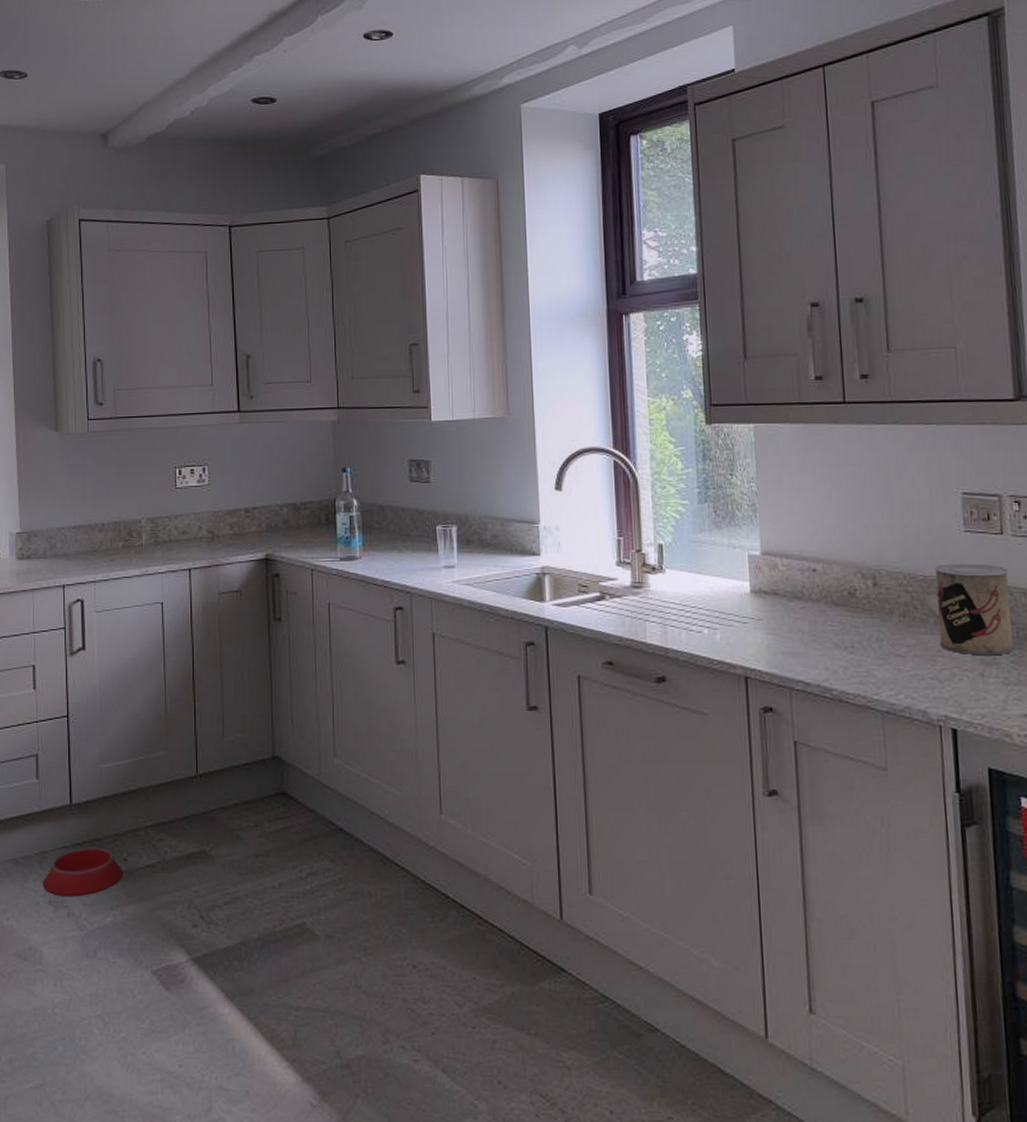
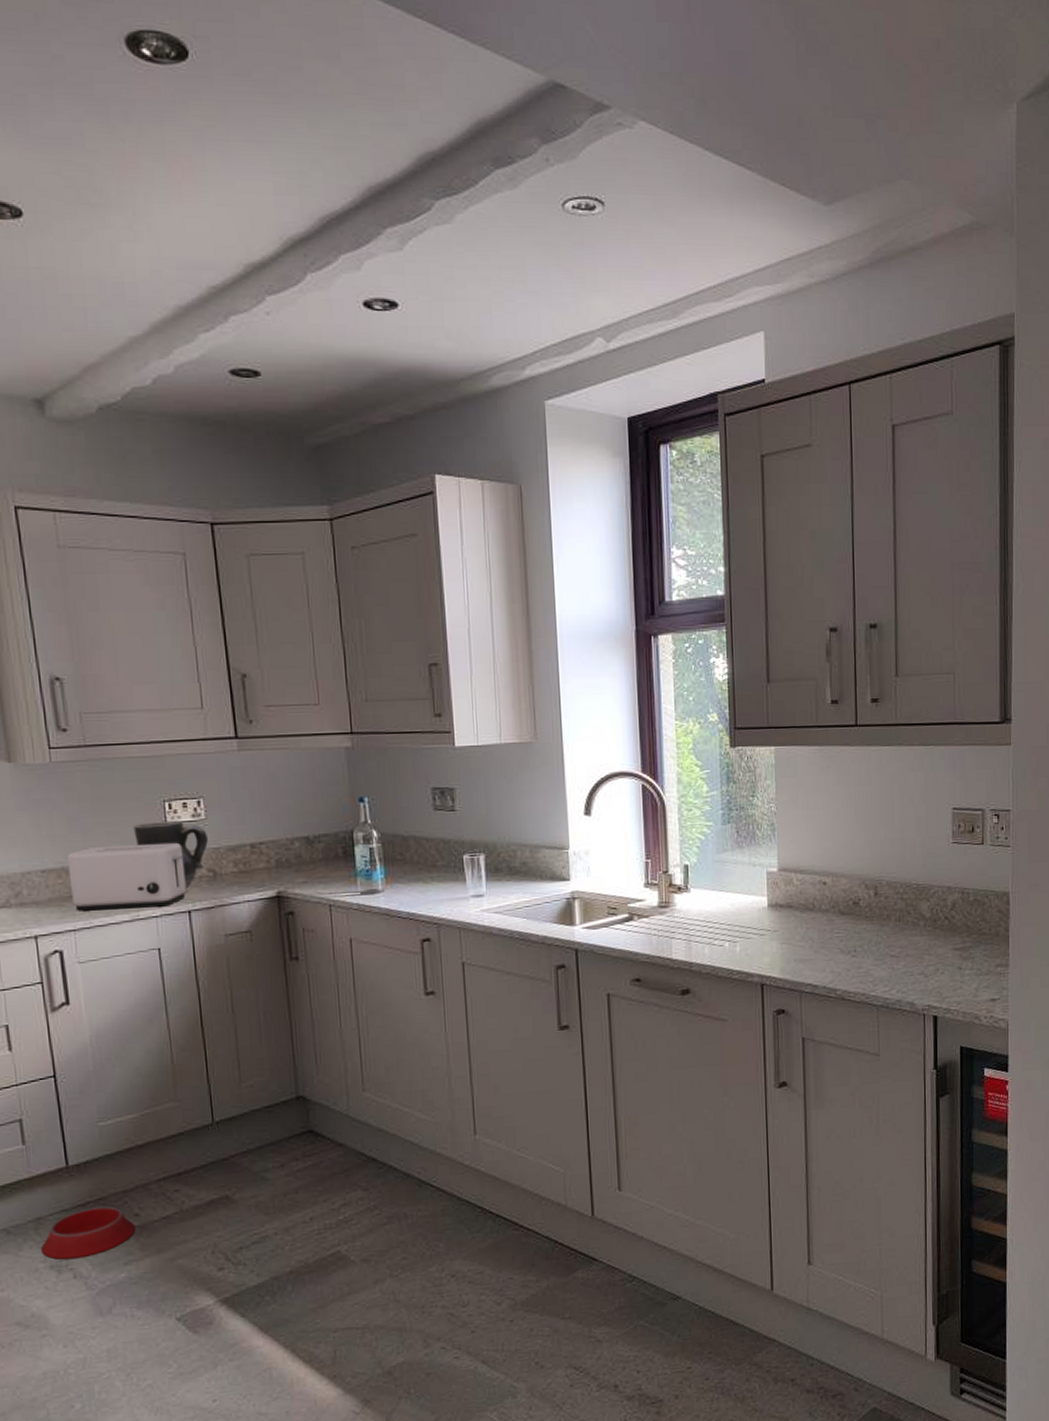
toaster: none [94,505,189,565] -> present [67,842,187,911]
ceramic jug: none [149,486,209,548] -> present [134,821,208,889]
tin can: present [935,563,1015,656] -> none [927,871,987,952]

